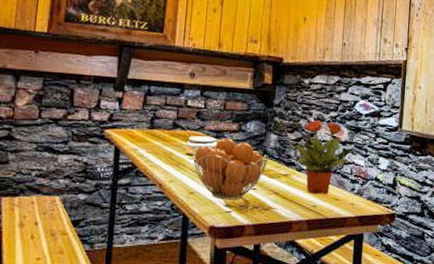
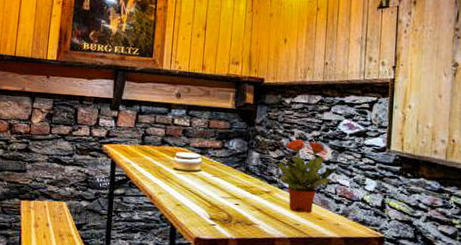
fruit basket: present [192,138,269,200] -> none [179,154,252,214]

